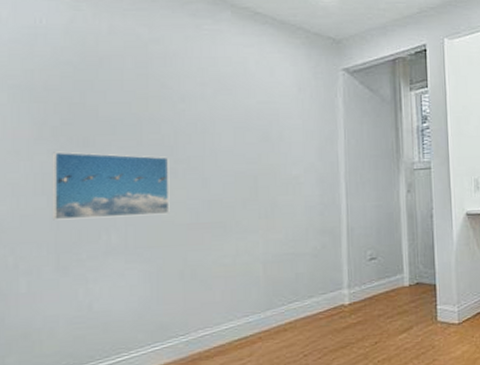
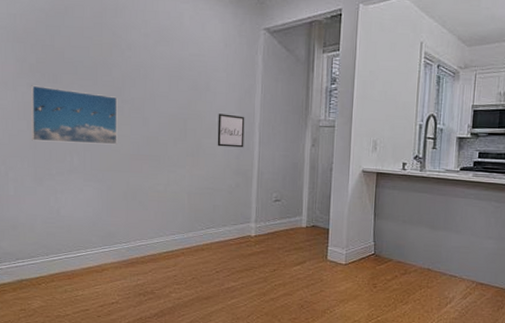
wall art: none [295,165,329,204] -> present [217,113,245,148]

